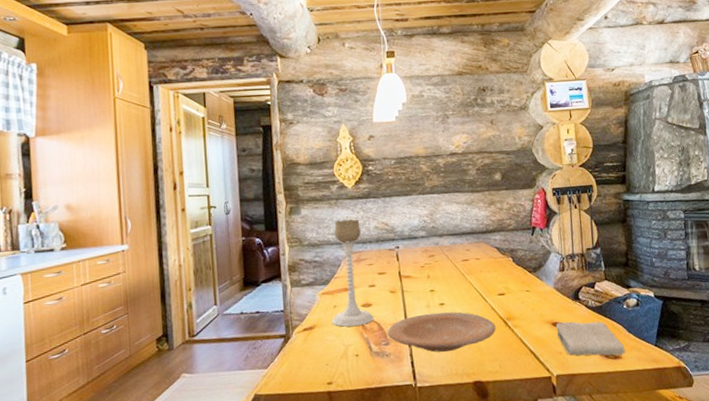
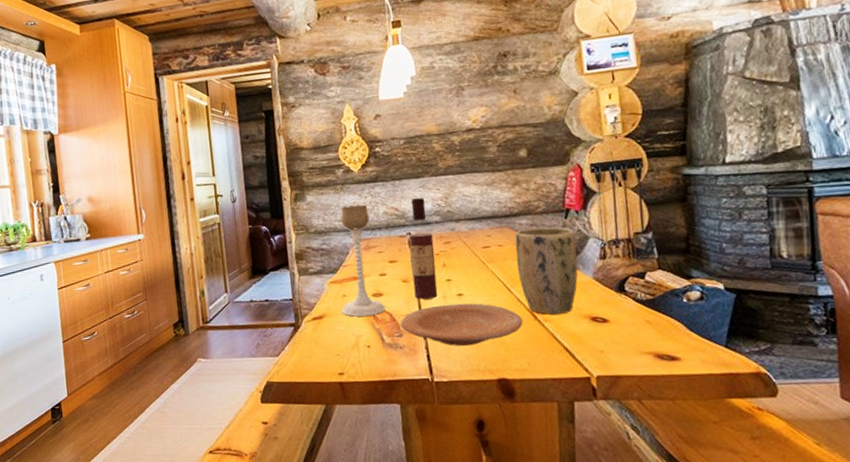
wine bottle: none [397,213,423,310] -> present [409,197,438,300]
plant pot: none [490,242,542,321] -> present [514,227,578,315]
washcloth: present [556,321,625,356] -> none [595,316,685,357]

